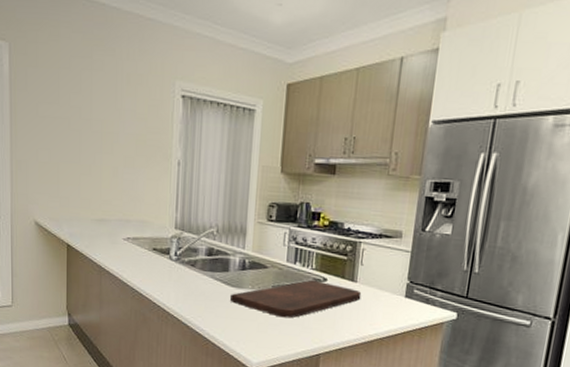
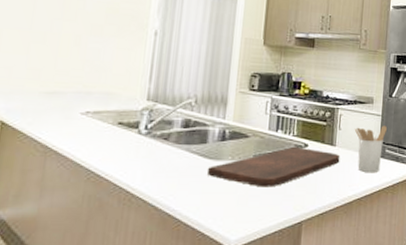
utensil holder: none [378,263,417,313] -> present [354,125,387,172]

